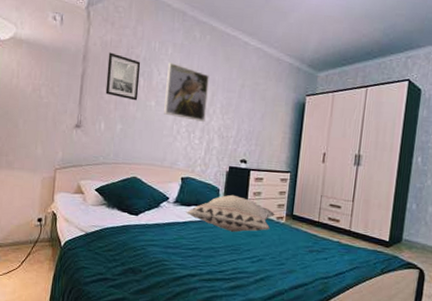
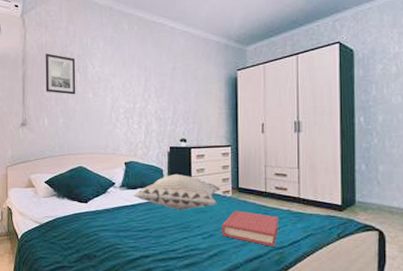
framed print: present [164,62,209,122] -> none [101,55,142,107]
hardback book: none [271,237,327,277] -> present [222,210,278,248]

